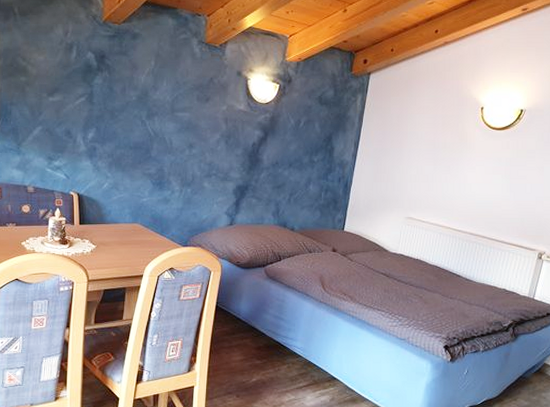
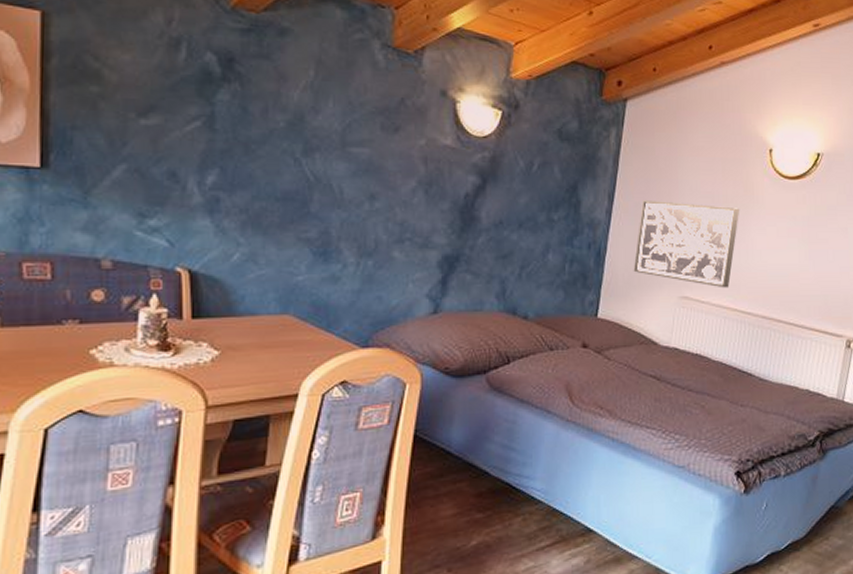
wall art: none [371,147,456,212] -> present [633,200,740,288]

